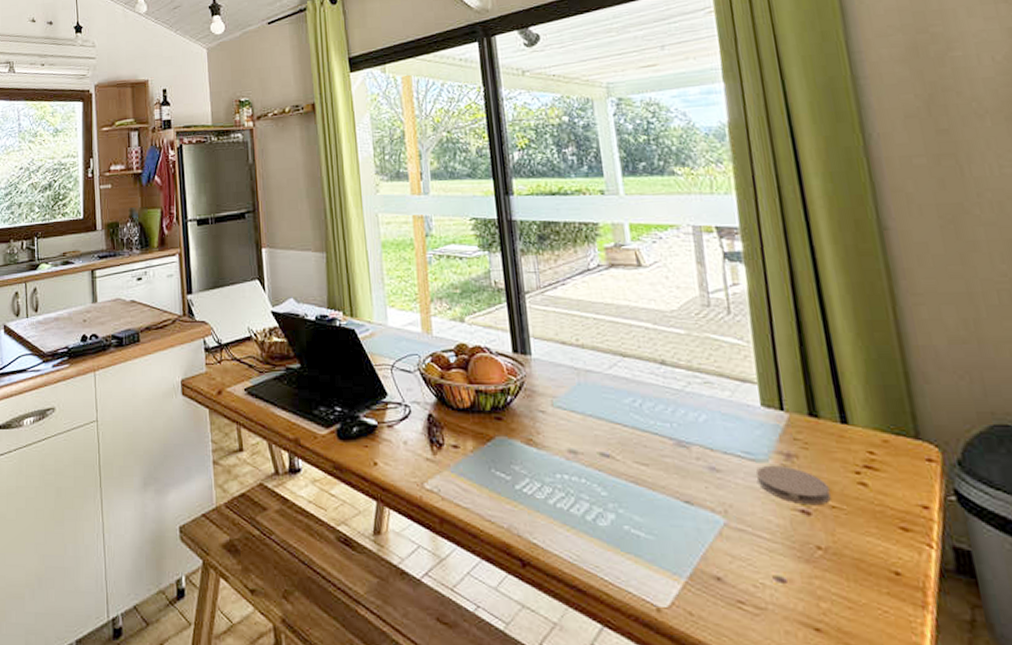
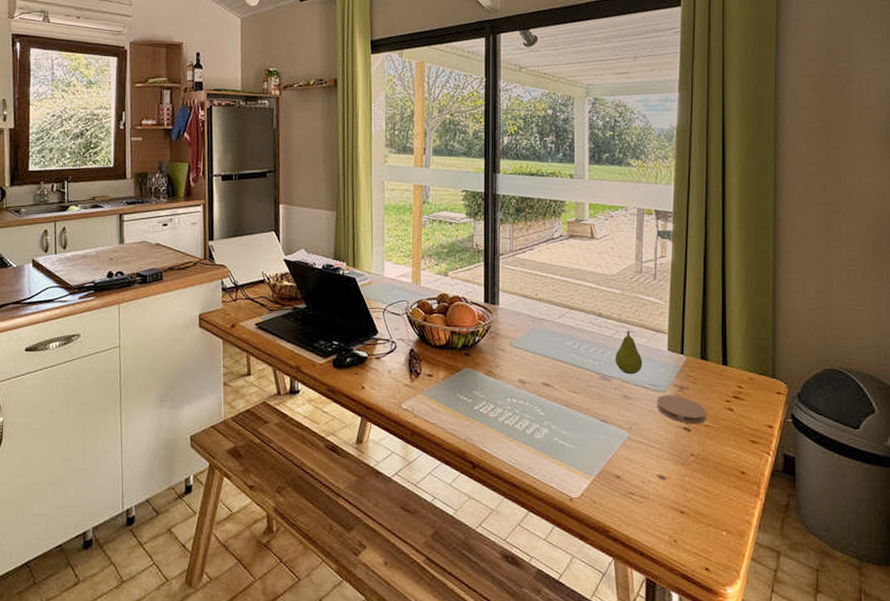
fruit: none [690,381,730,440] -> present [615,330,643,375]

